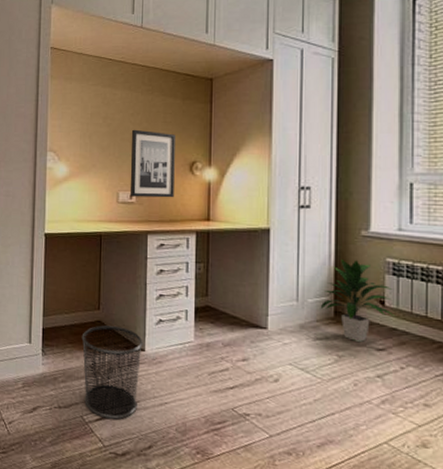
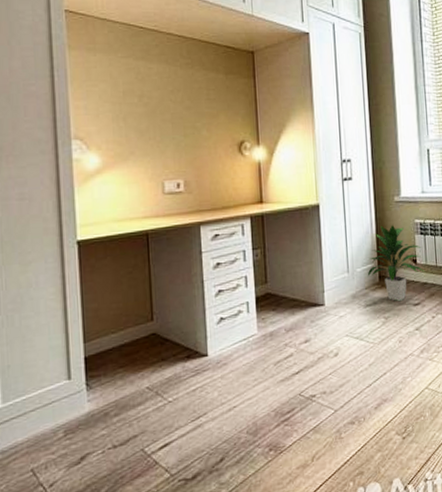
waste bin: present [81,325,144,420] -> none [134,335,206,444]
wall art: present [129,129,175,198] -> none [172,108,225,186]

